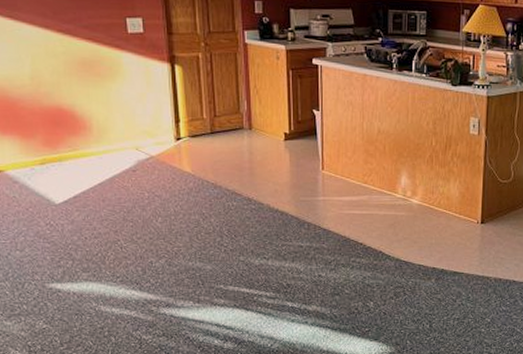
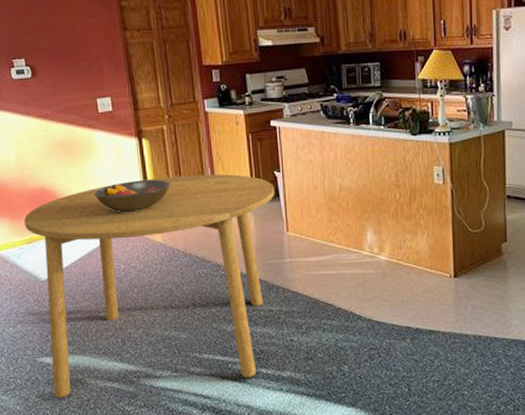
dining table: none [38,106,313,325] -> present [24,174,275,398]
fruit bowl: none [118,107,204,139] -> present [94,179,171,212]

